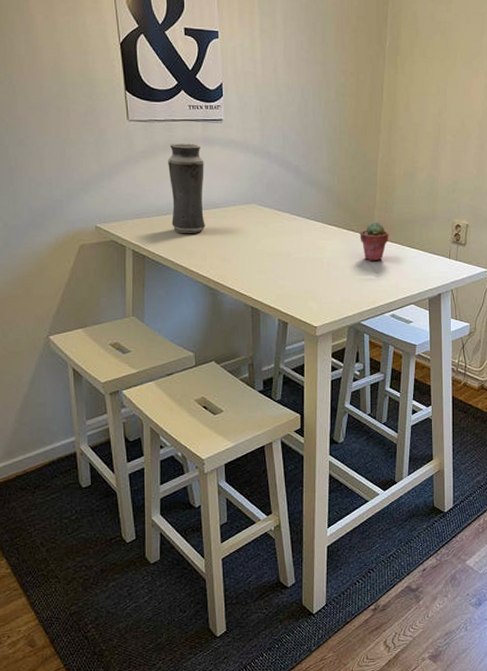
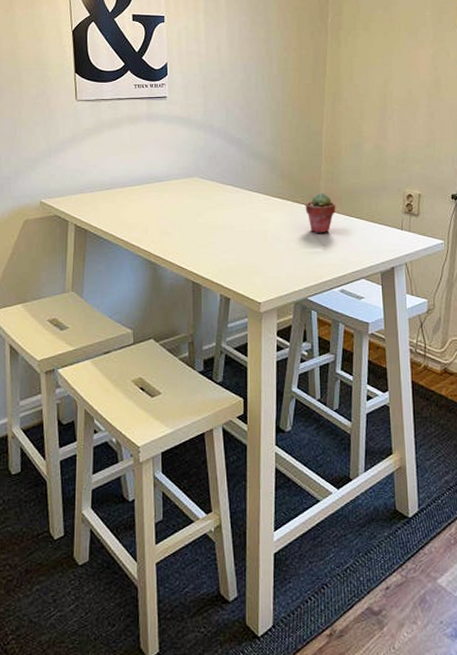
vase: present [168,143,205,233] -> none [113,120,148,207]

